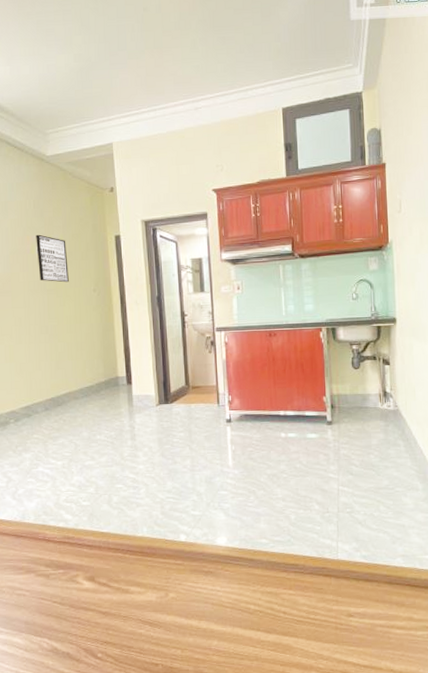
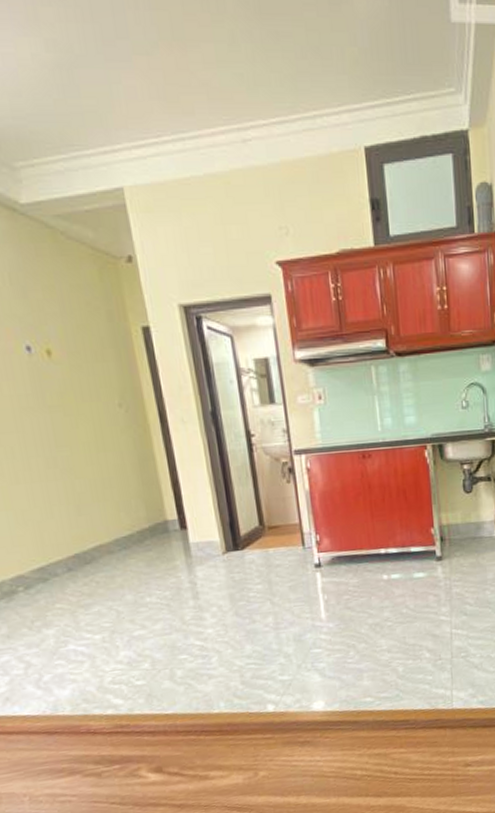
wall art: present [36,234,69,283] -> none [19,325,81,396]

